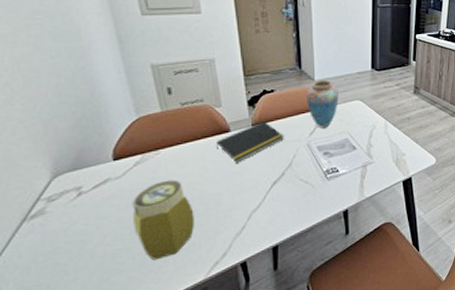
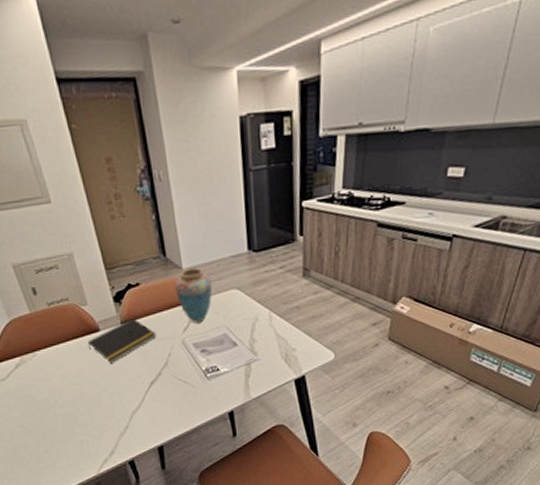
jar: present [132,179,194,261] -> none [20,380,80,456]

